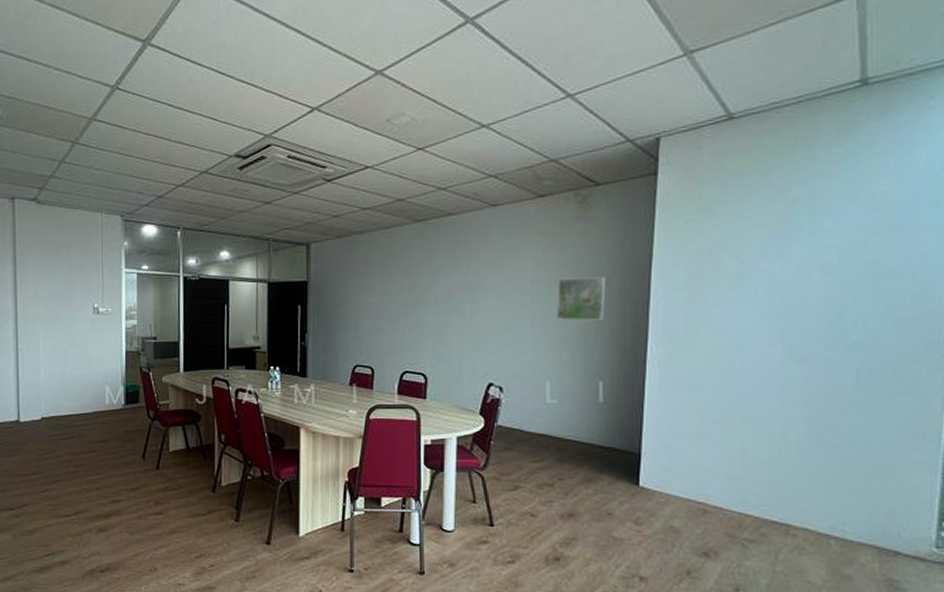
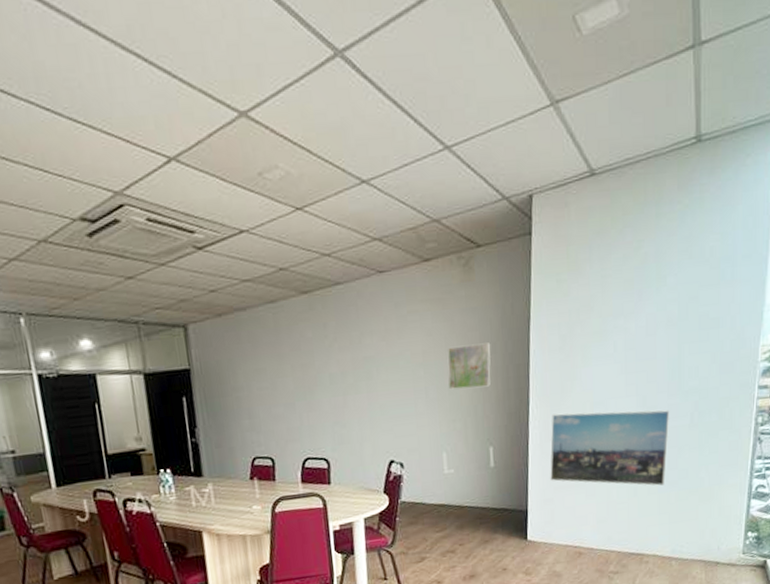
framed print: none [670,355,826,448] -> present [550,410,669,486]

